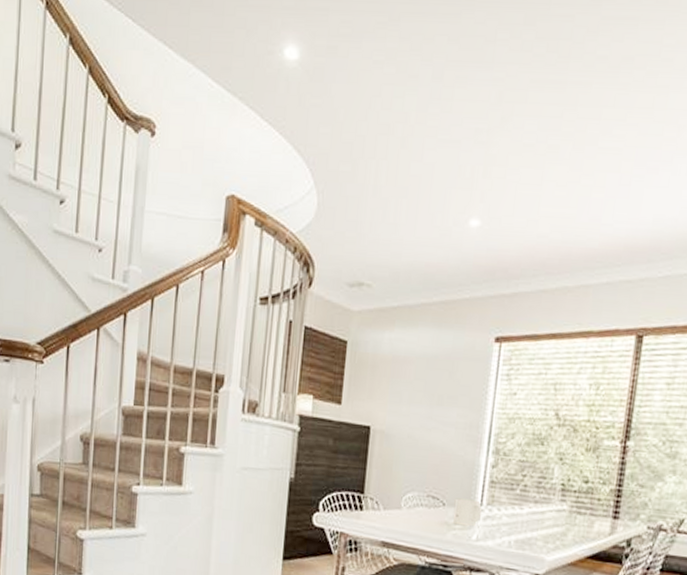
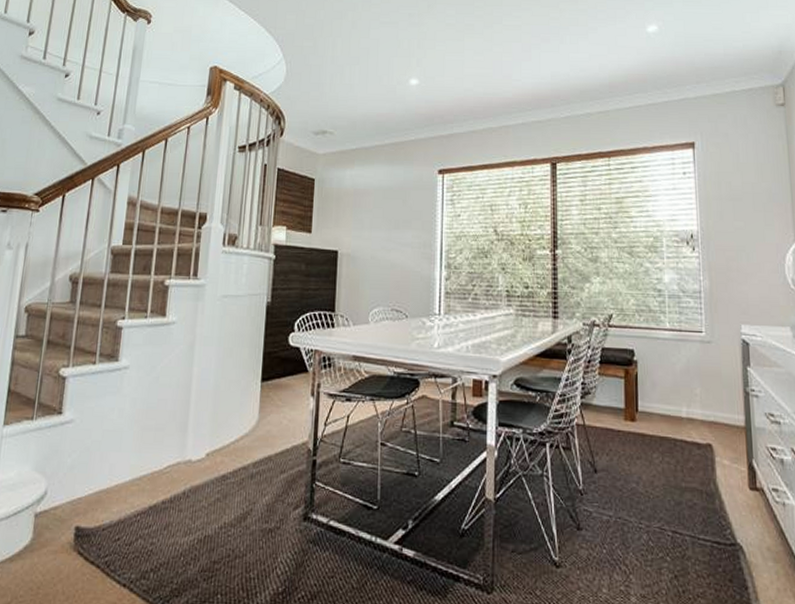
mug: present [453,498,482,527] -> none [415,310,440,335]

